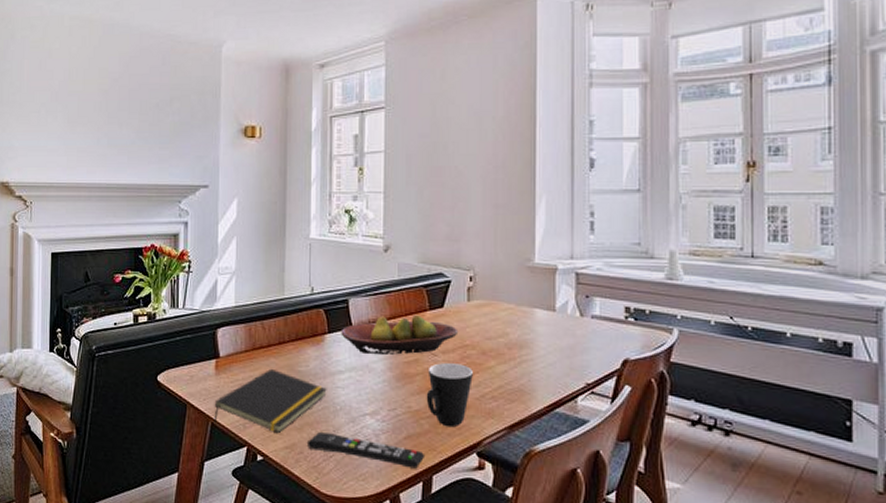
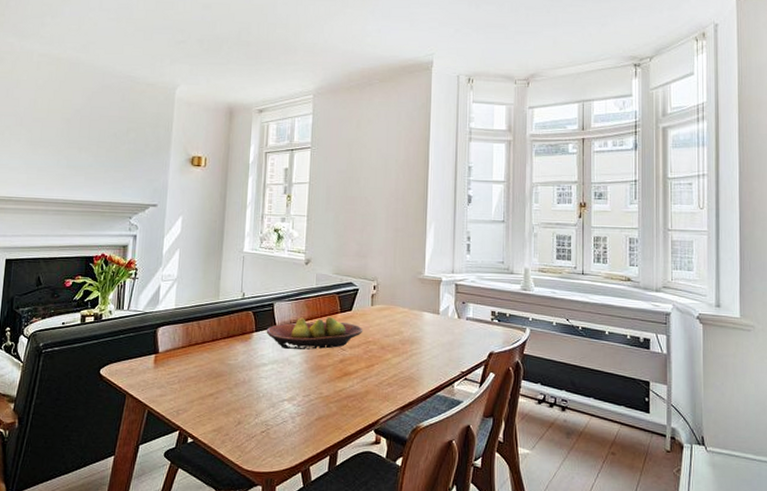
notepad: present [214,368,327,433] -> none [150,362,252,418]
remote control: present [306,432,424,469] -> none [232,416,332,445]
mug: present [426,363,473,428] -> none [335,356,373,410]

